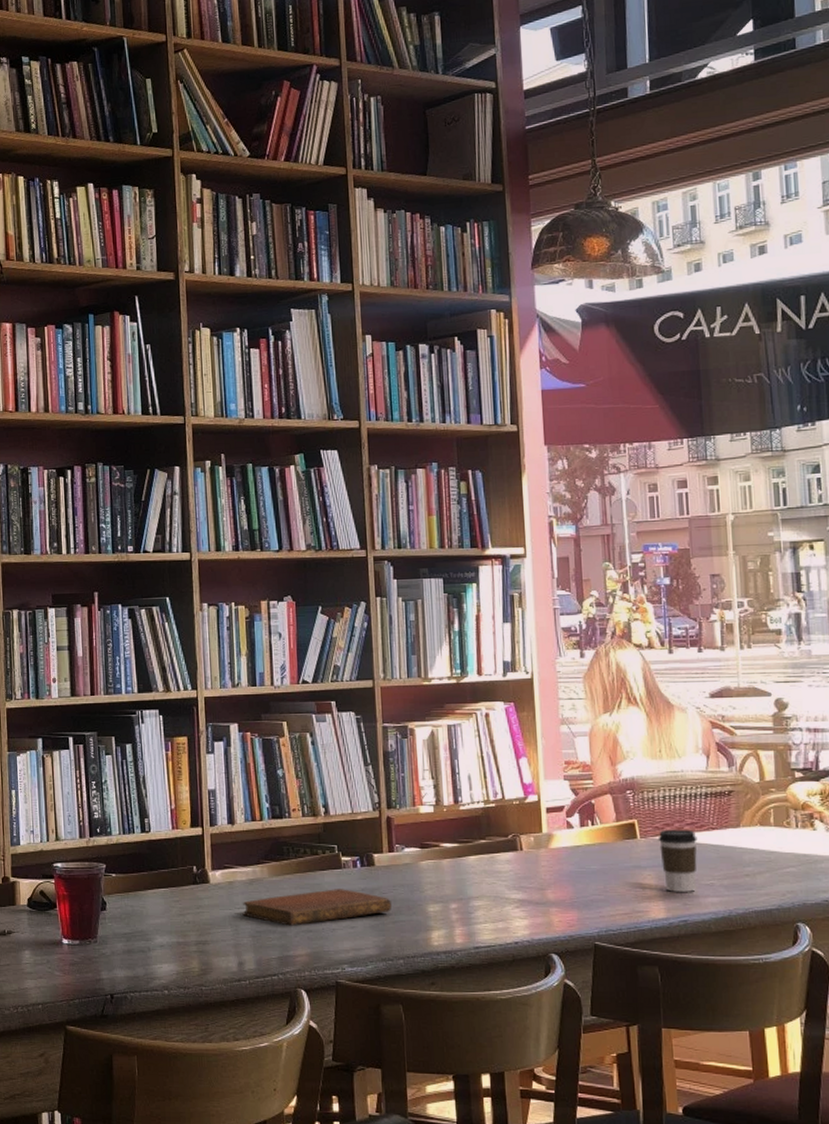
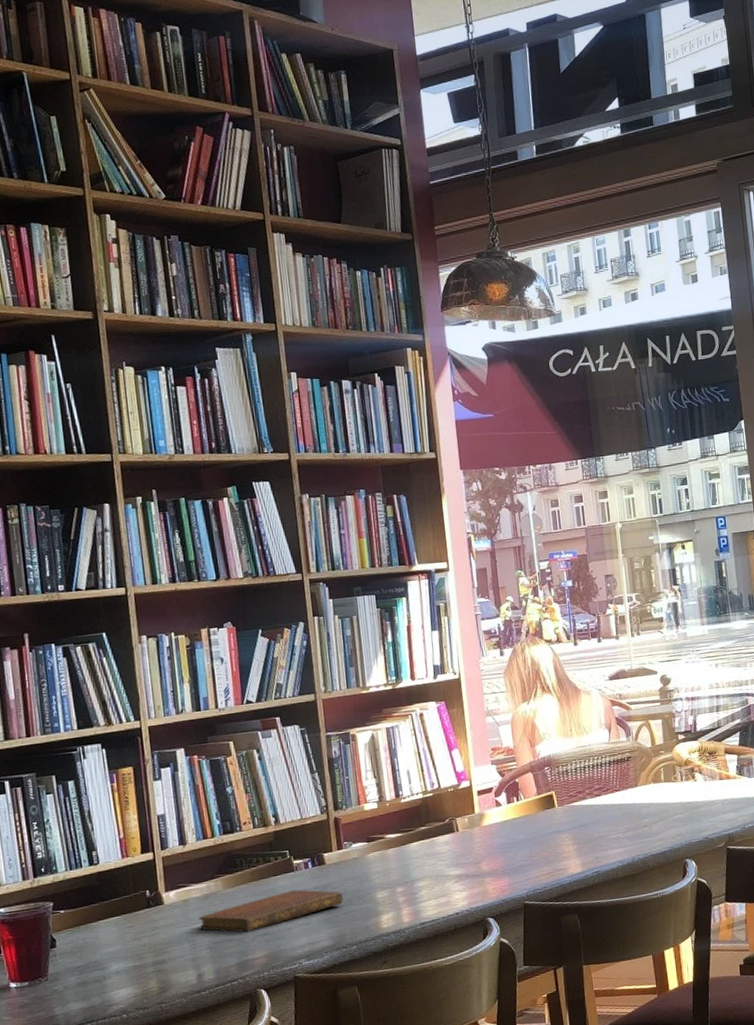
coffee cup: present [658,829,697,892] -> none [572,794,605,849]

